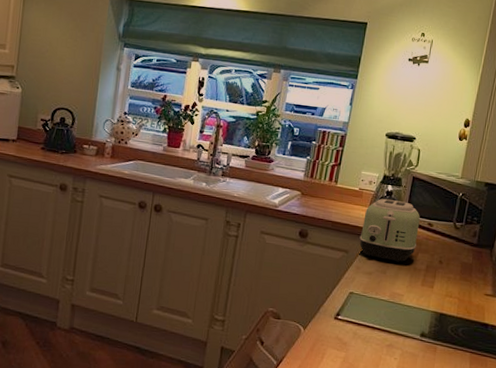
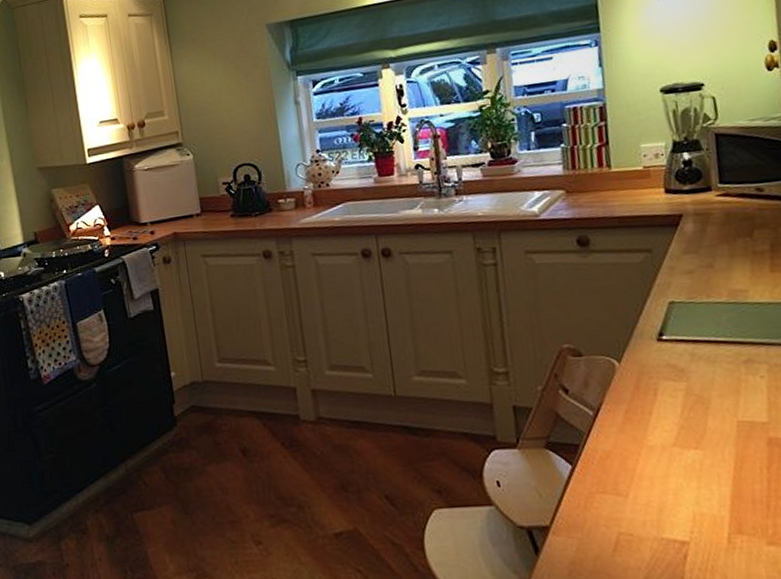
toaster: present [359,198,420,262] -> none [660,168,747,251]

